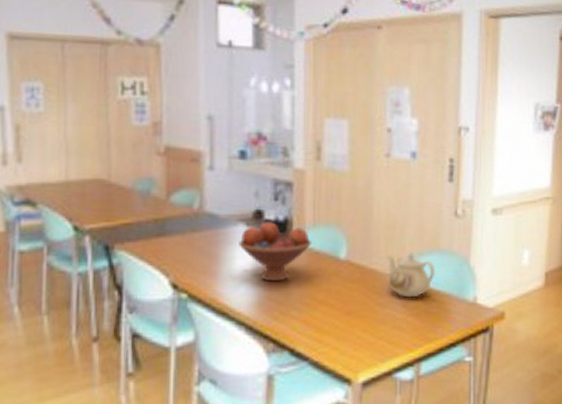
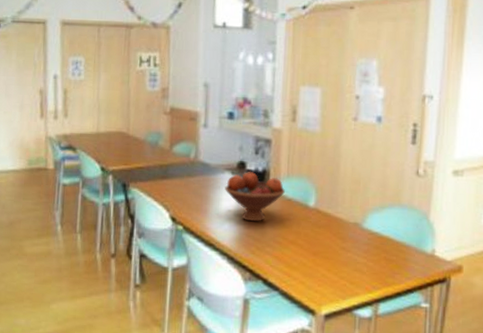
teapot: present [387,252,436,298] -> none [351,205,396,245]

